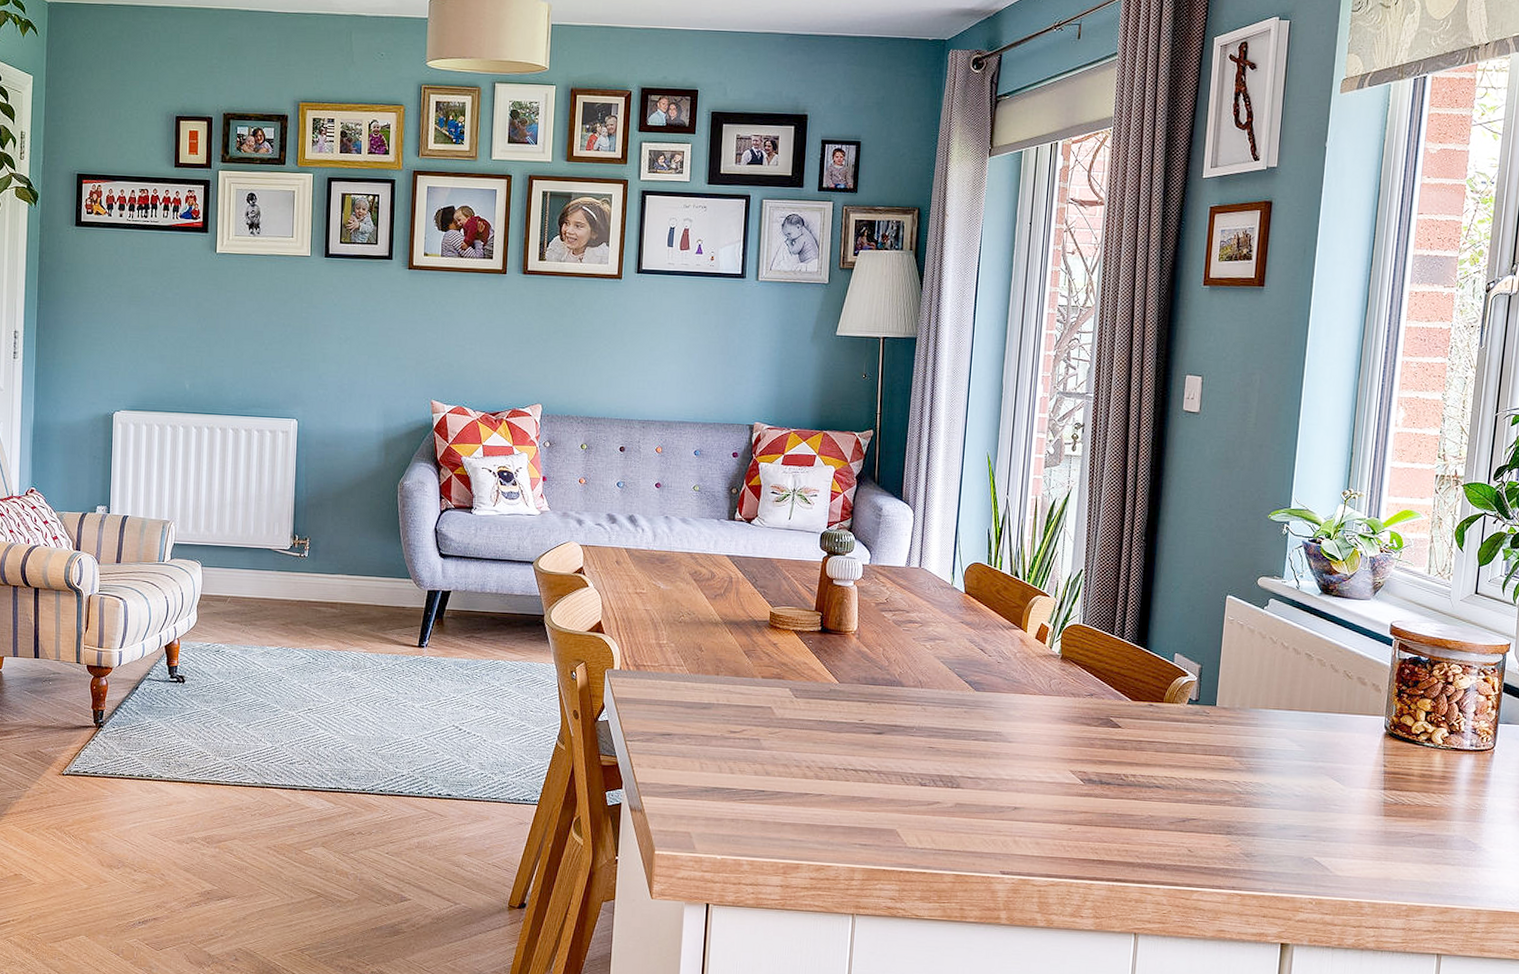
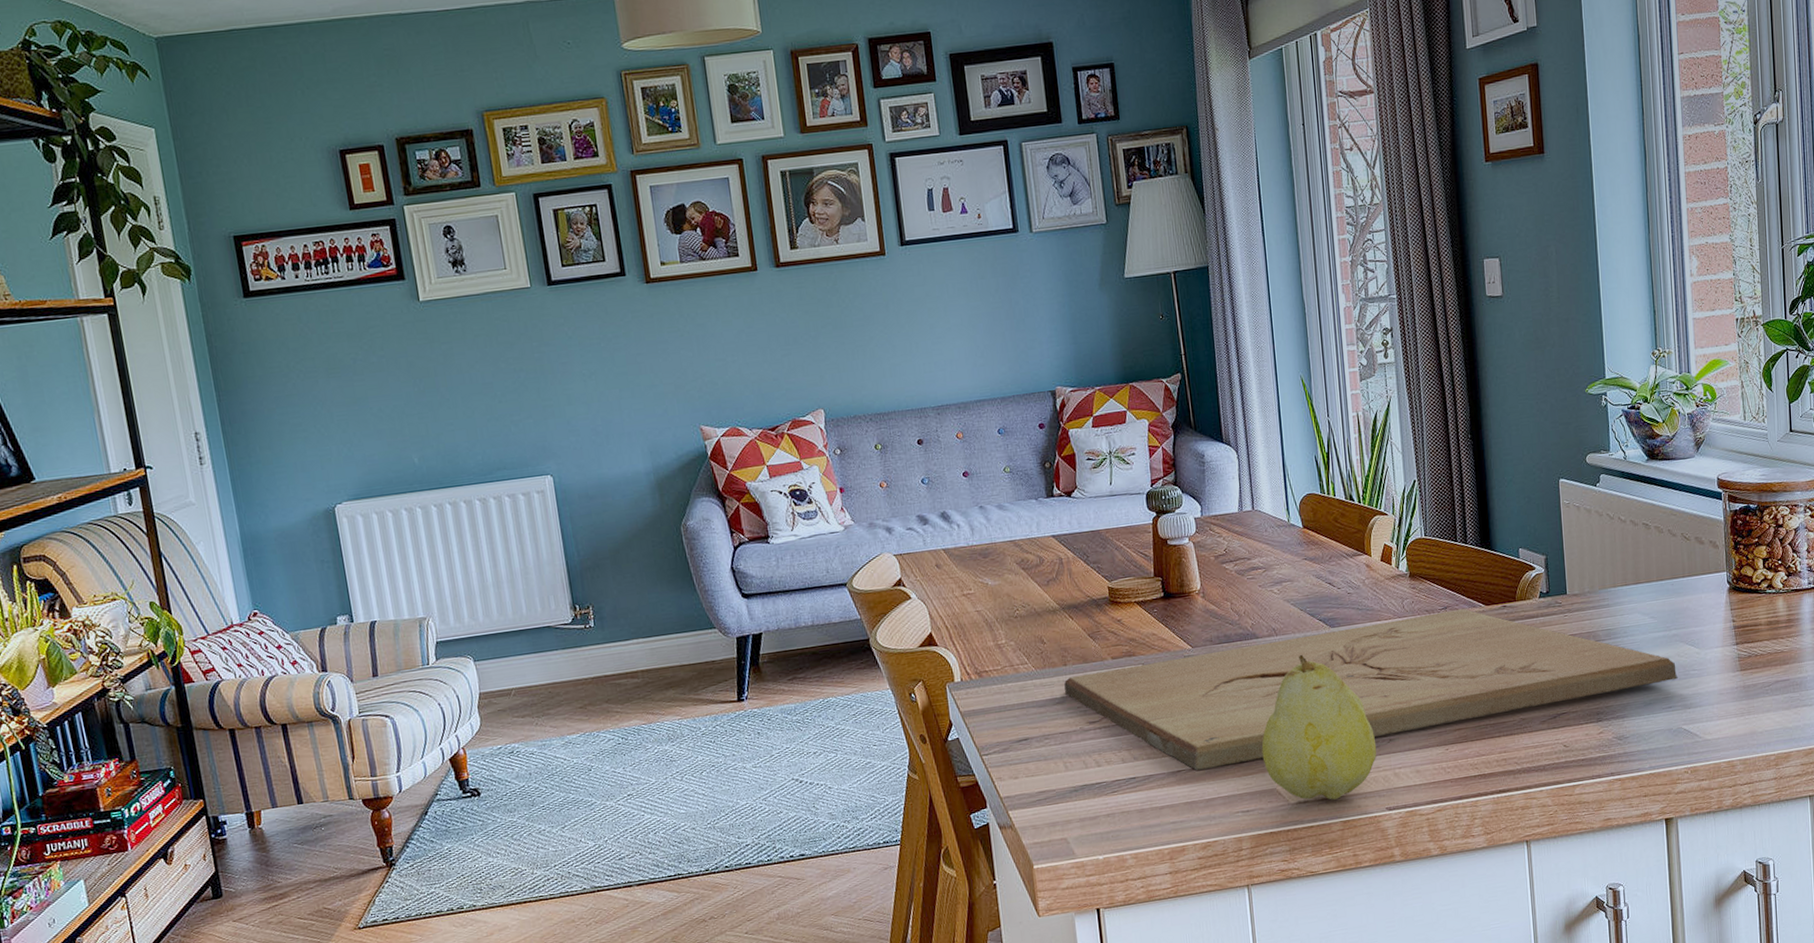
cutting board: none [713,686,1317,811] -> present [1064,609,1678,770]
fruit: none [888,710,1001,853] -> present [1261,654,1377,800]

